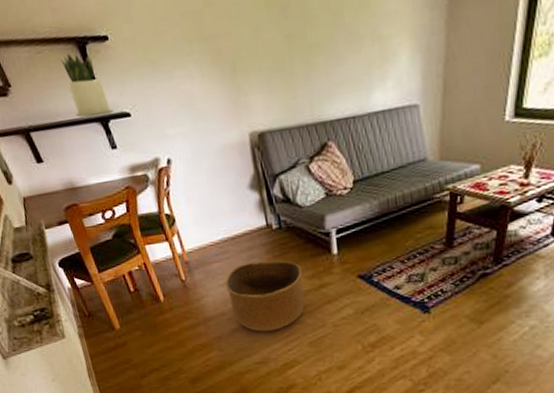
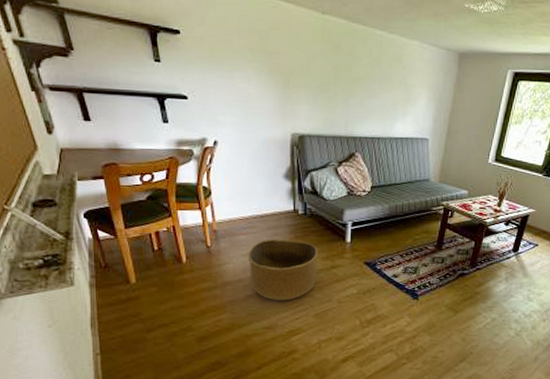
planter: present [61,53,114,118] -> none [130,35,172,93]

